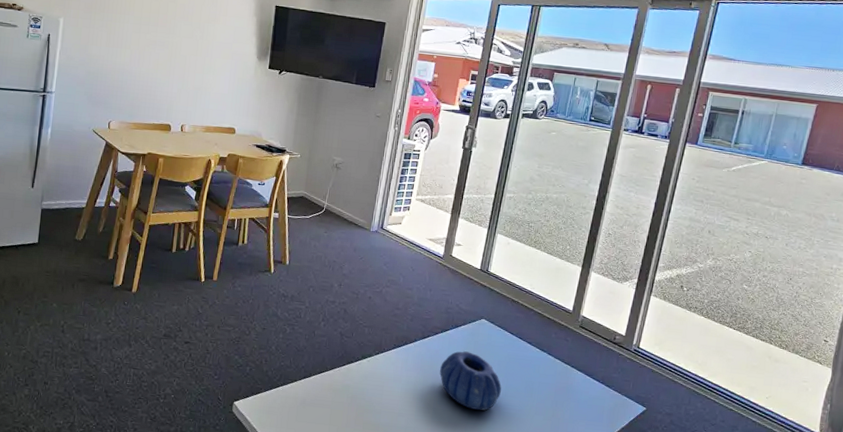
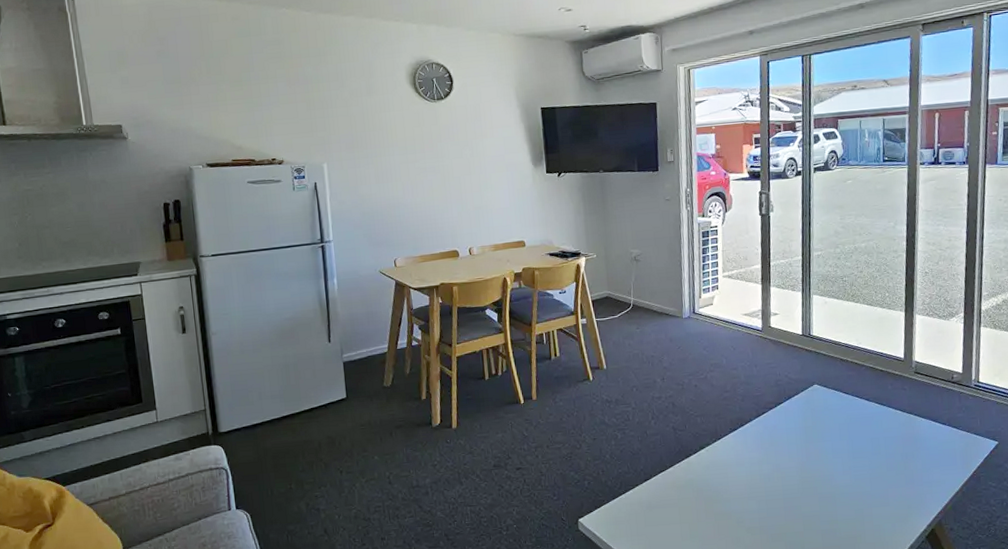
decorative bowl: present [440,351,502,411] -> none [781,420,848,479]

